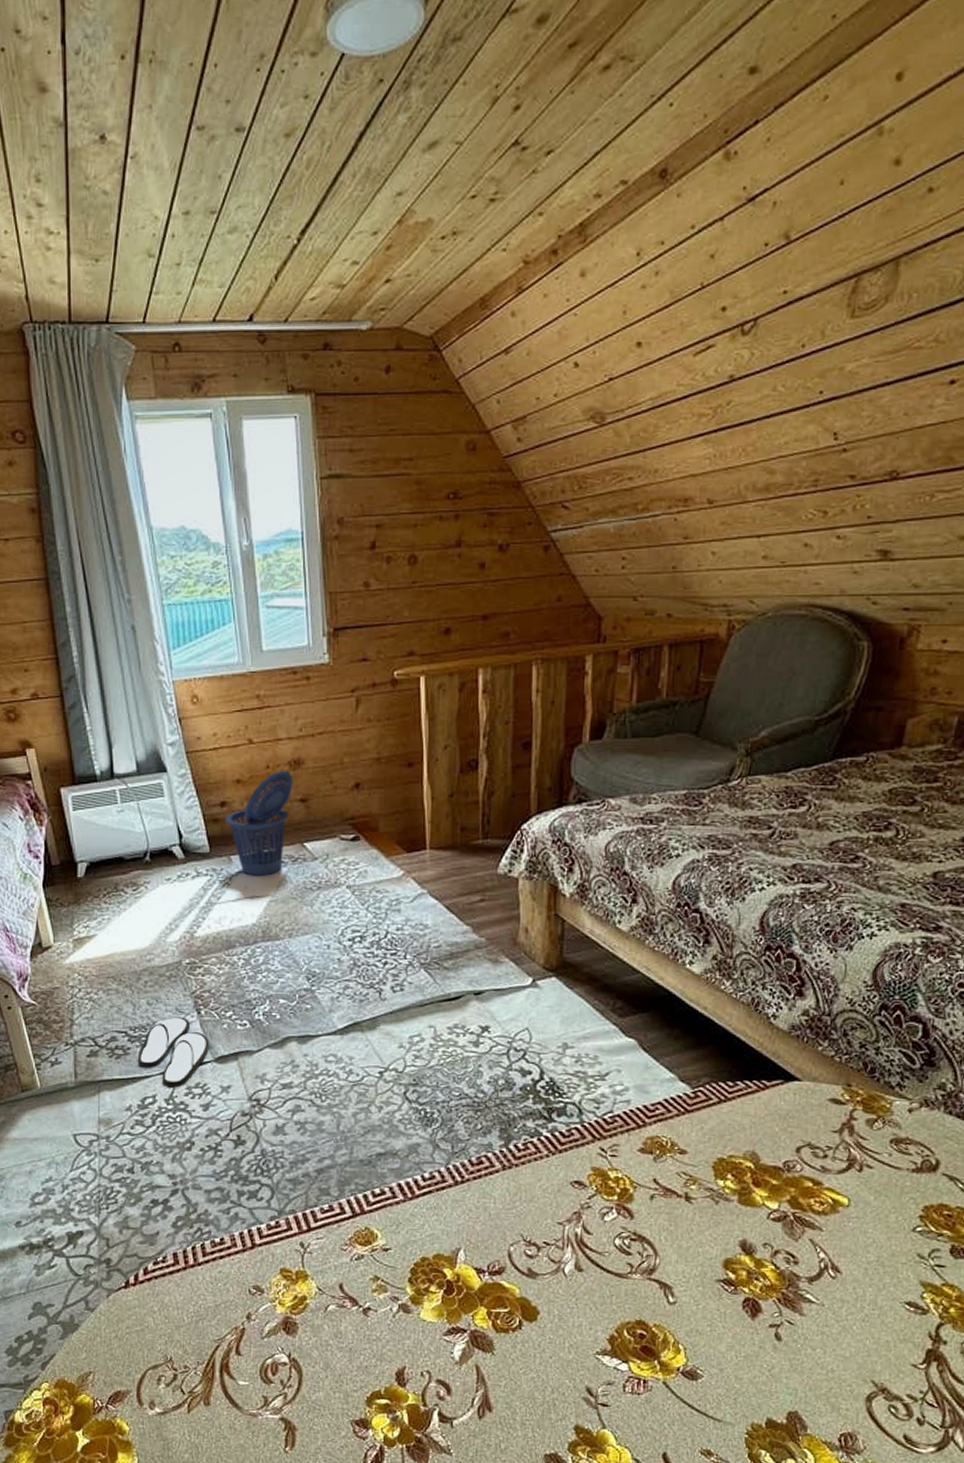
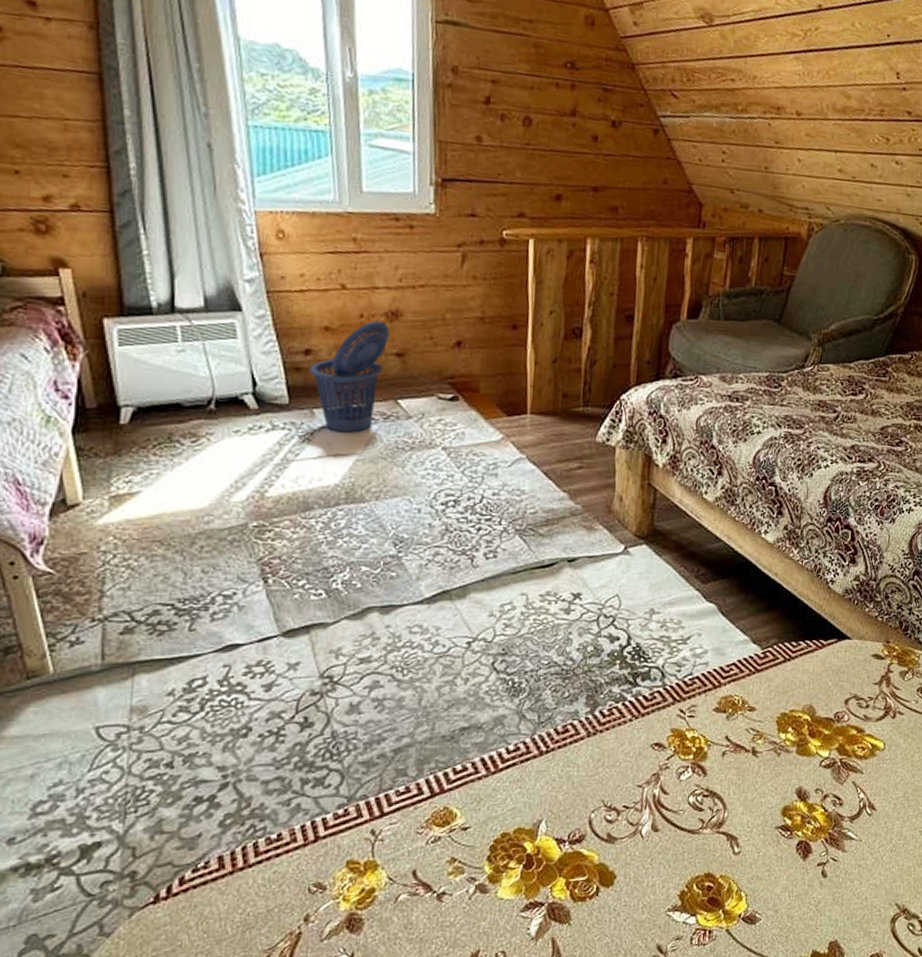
slippers: present [137,1017,209,1087] -> none [185,586,276,666]

